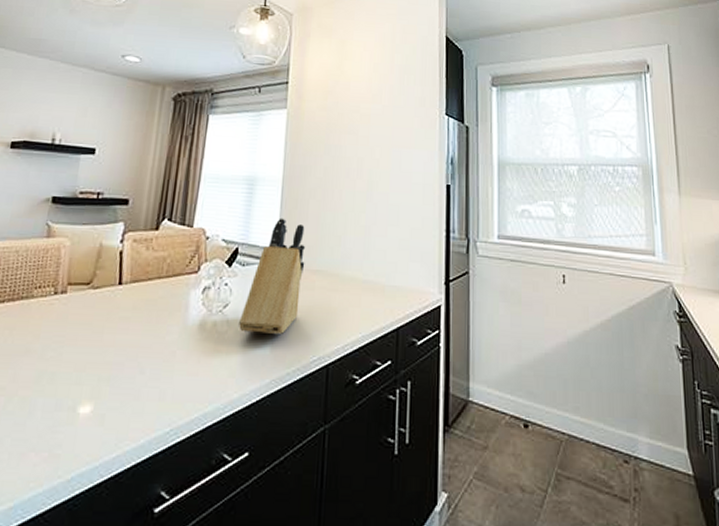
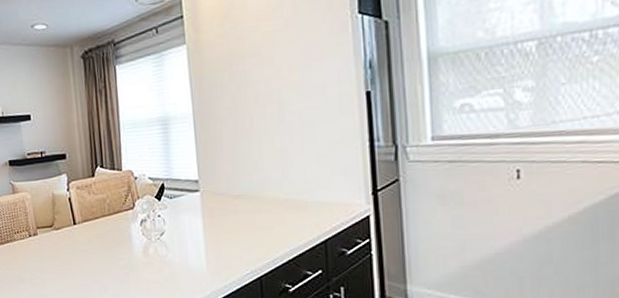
knife block: present [239,218,306,335] -> none [176,151,227,255]

